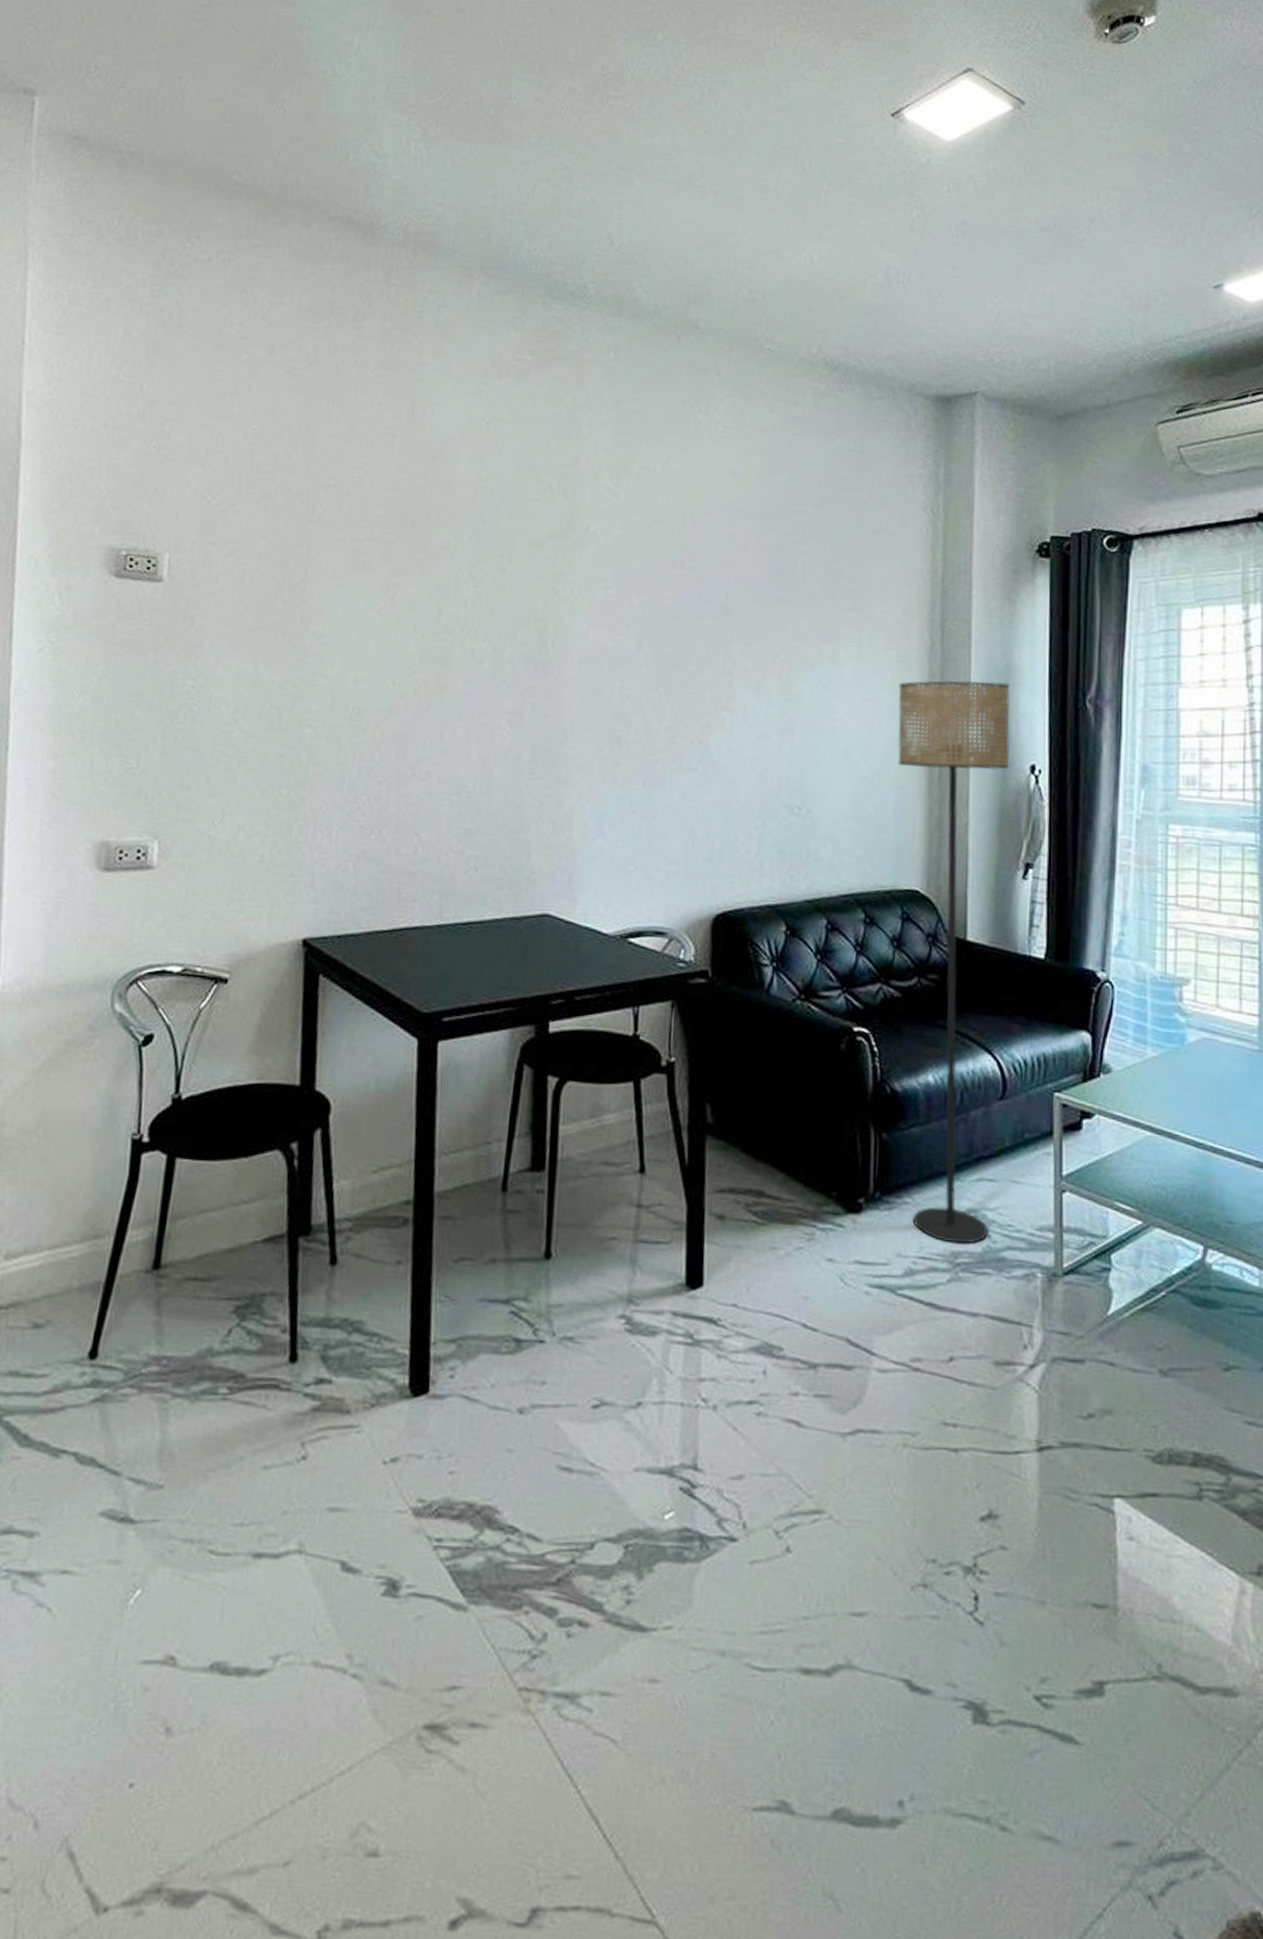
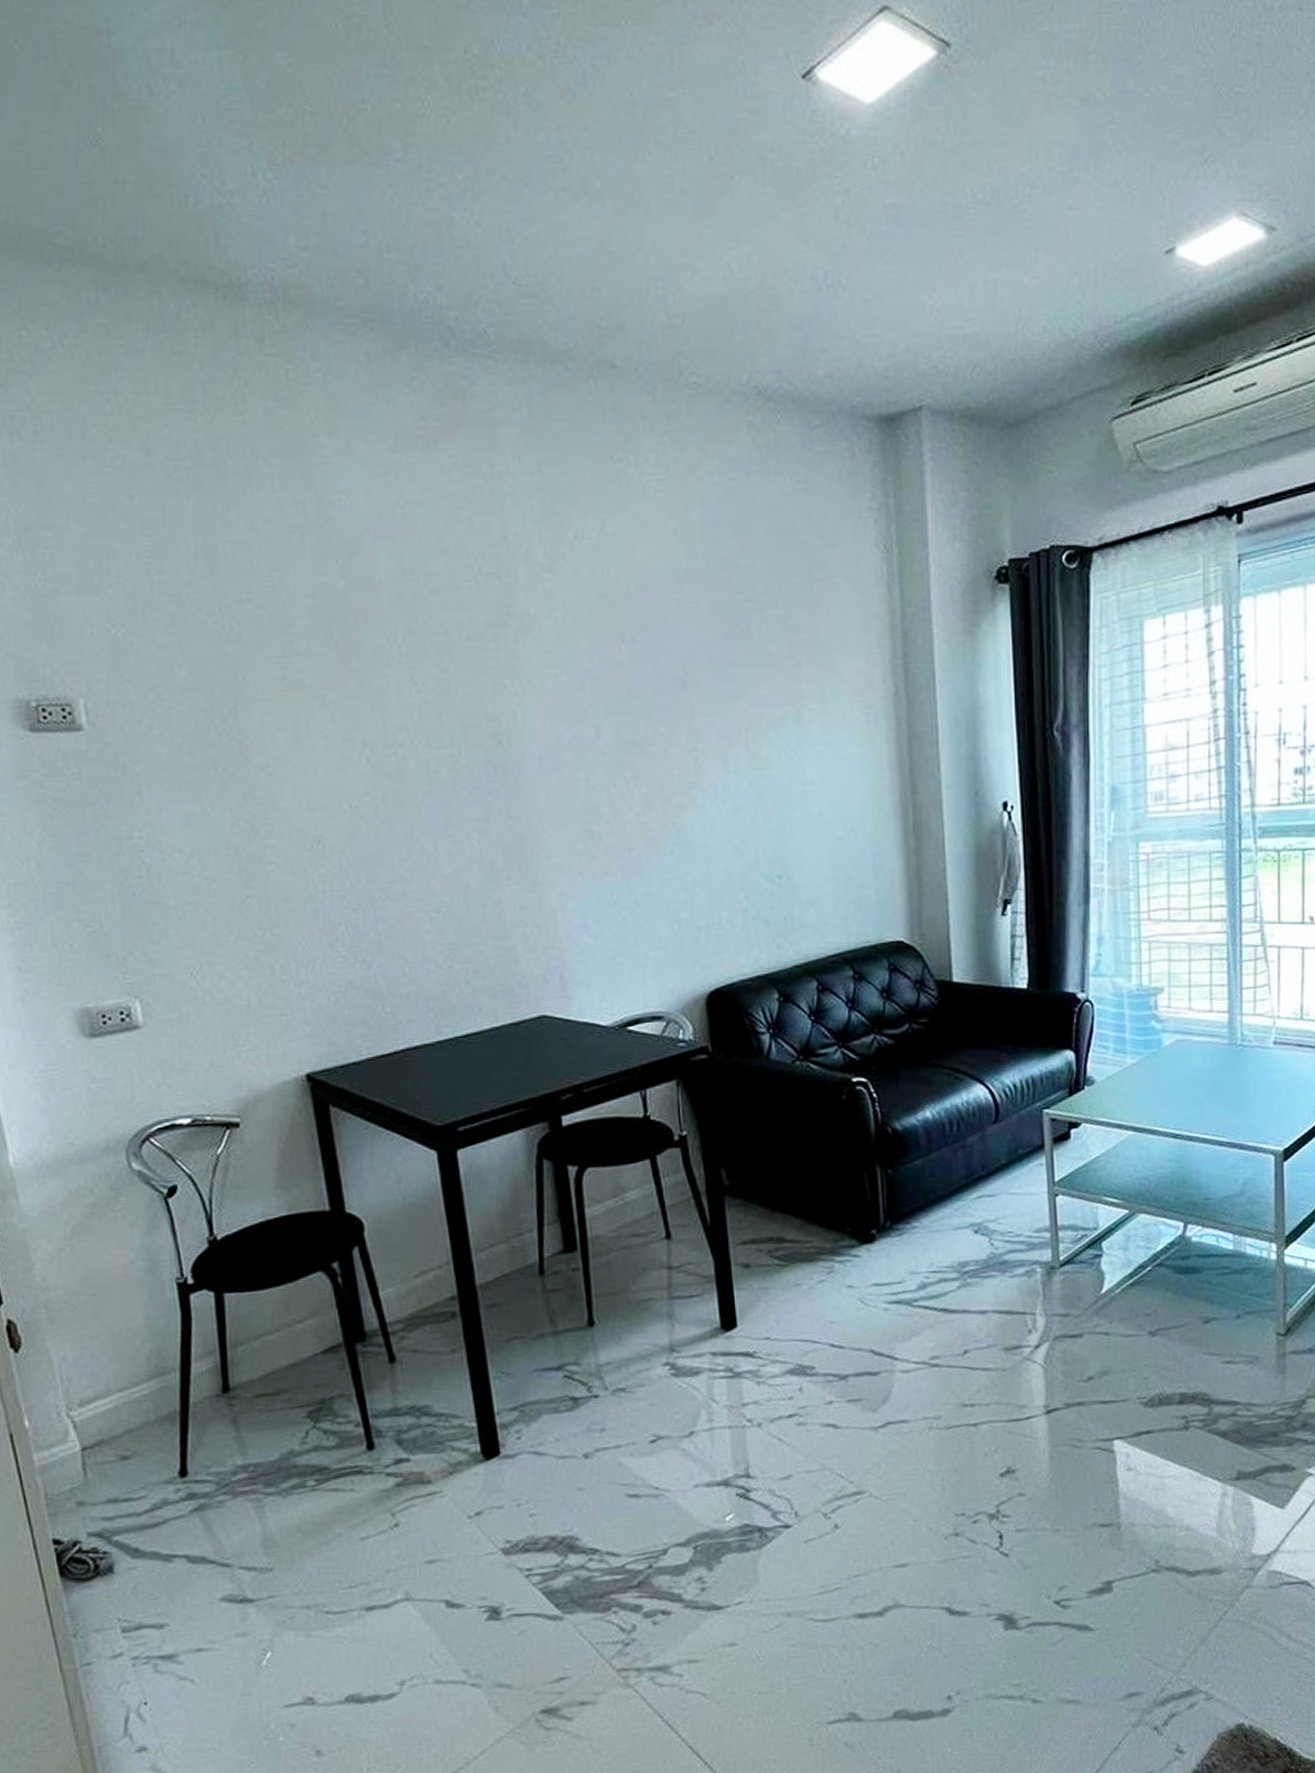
floor lamp: present [897,681,1011,1245] -> none [866,721,990,1256]

